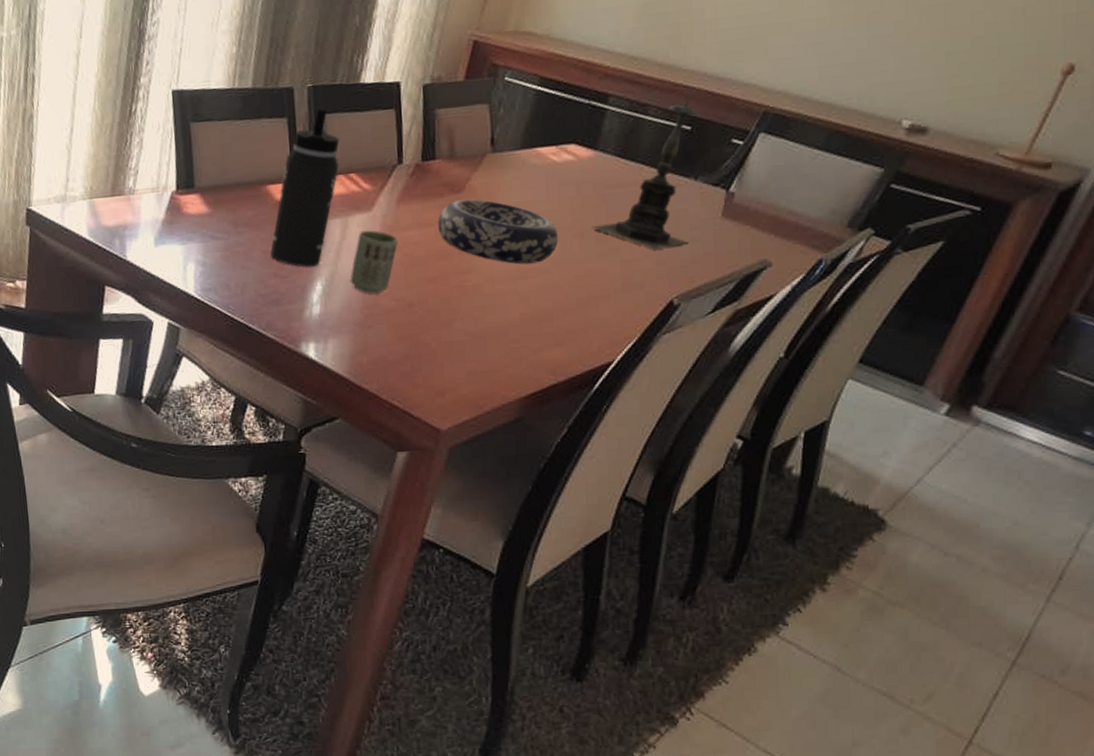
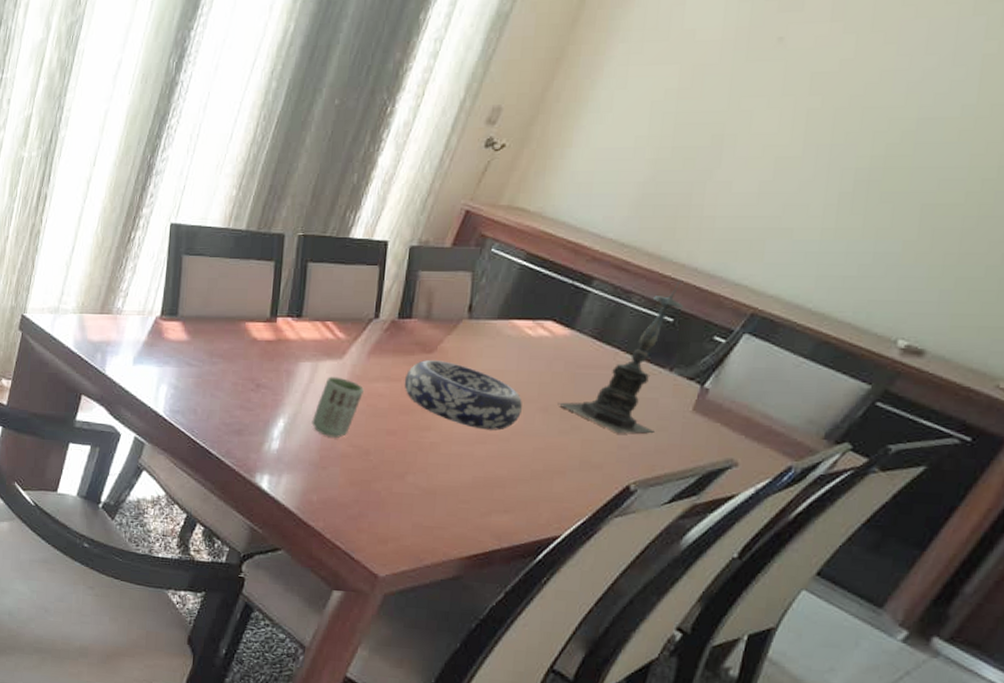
thermos bottle: present [270,108,340,267] -> none [240,257,322,404]

